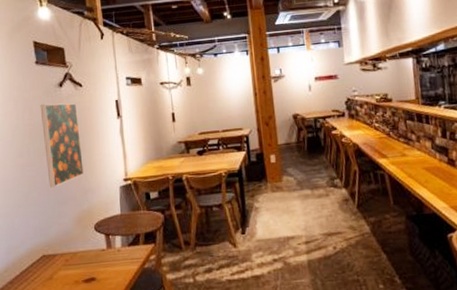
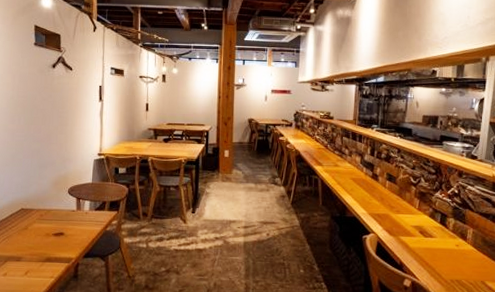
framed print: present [40,103,84,188] -> none [34,80,66,153]

